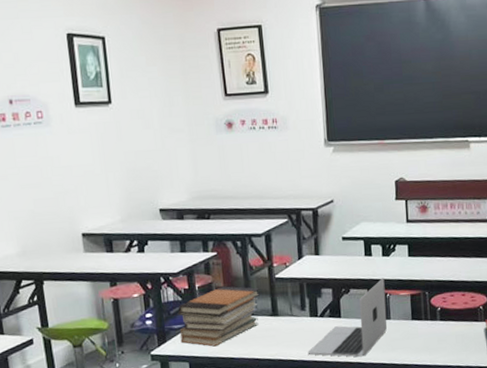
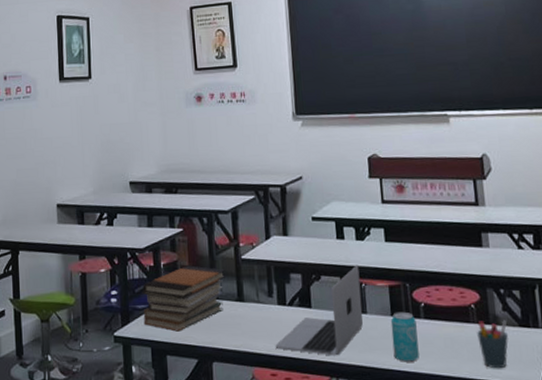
beverage can: none [411,315,435,358] -> present [390,311,419,362]

